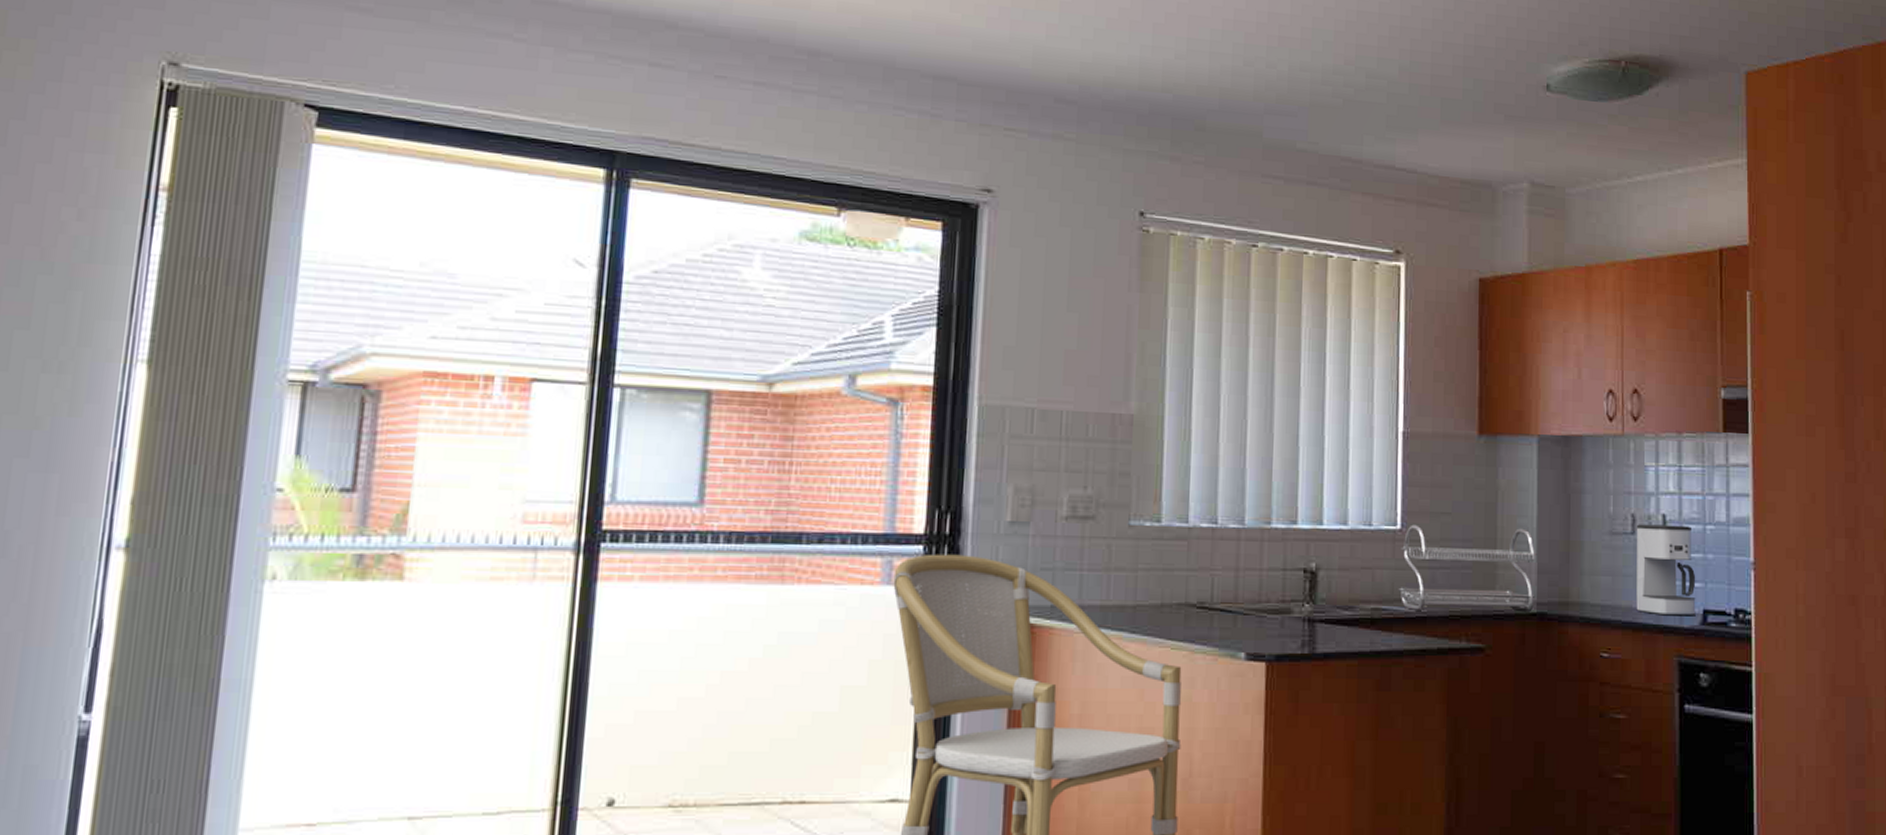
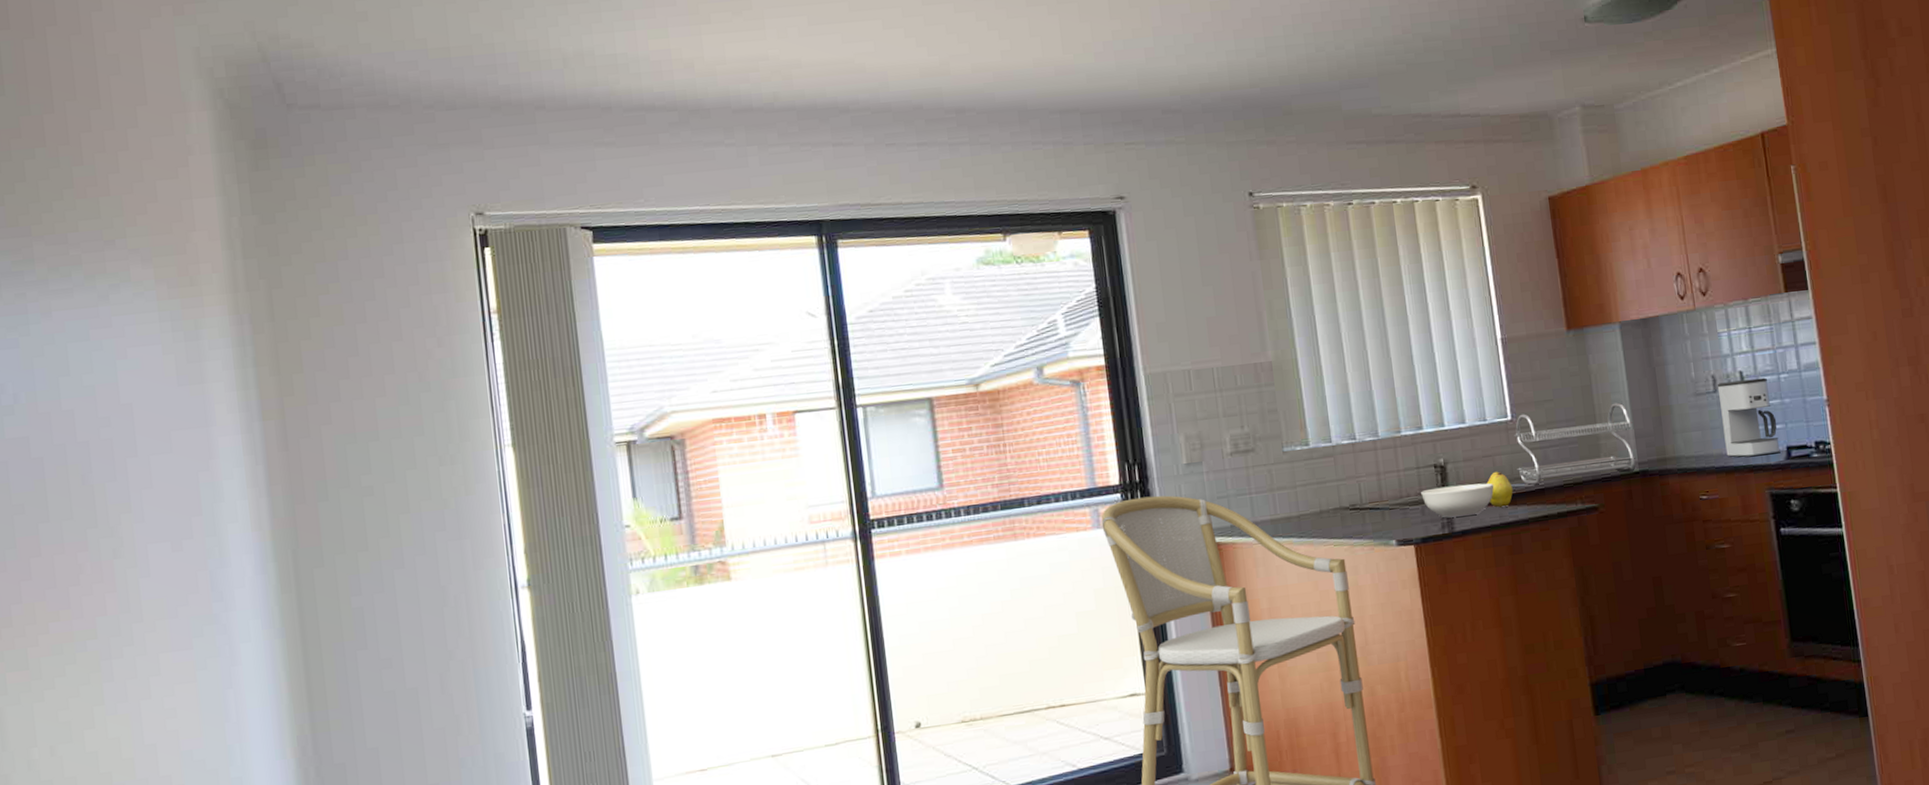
bowl: none [1282,596,1370,636] -> present [1420,483,1494,518]
fruit: none [1361,588,1391,632] -> present [1486,471,1513,508]

